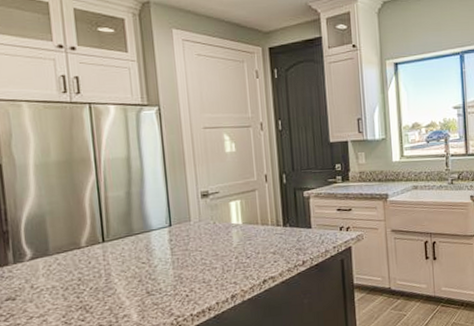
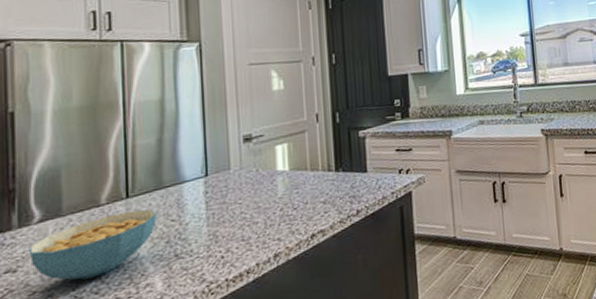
cereal bowl: none [23,252,130,309] -> present [28,209,157,280]

